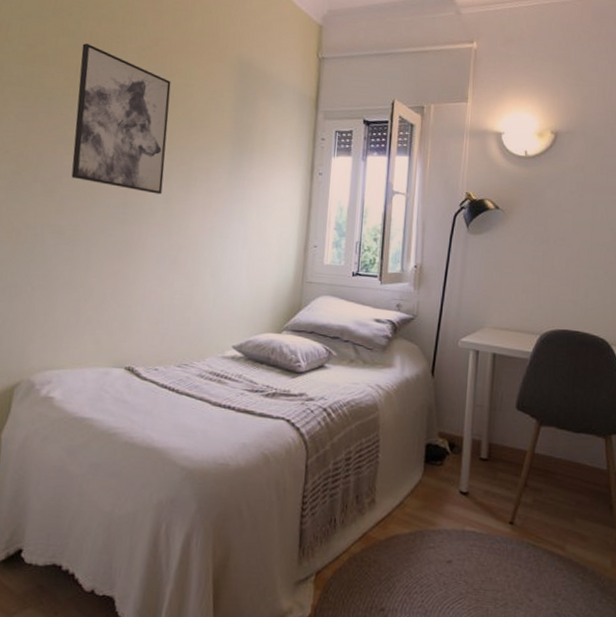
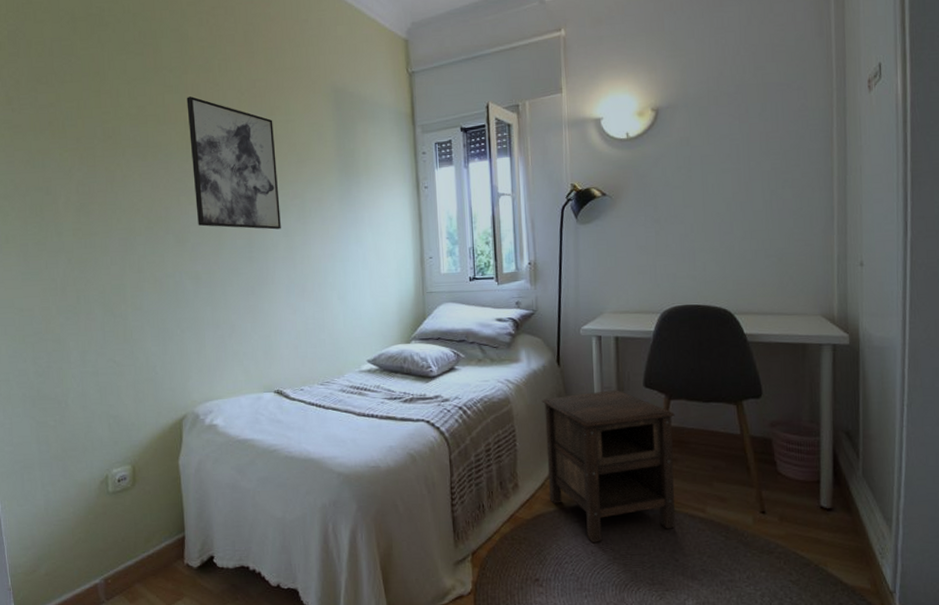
nightstand: none [406,408,544,574] -> present [542,390,675,544]

